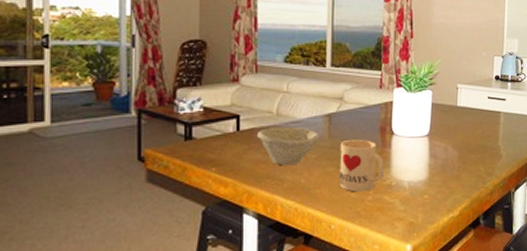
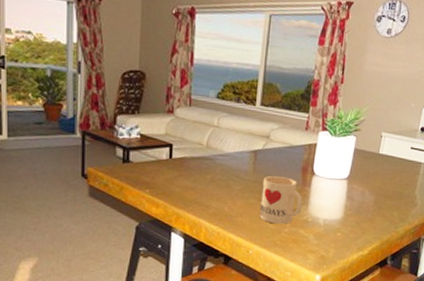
bowl: present [256,126,319,166] -> none [187,157,244,194]

